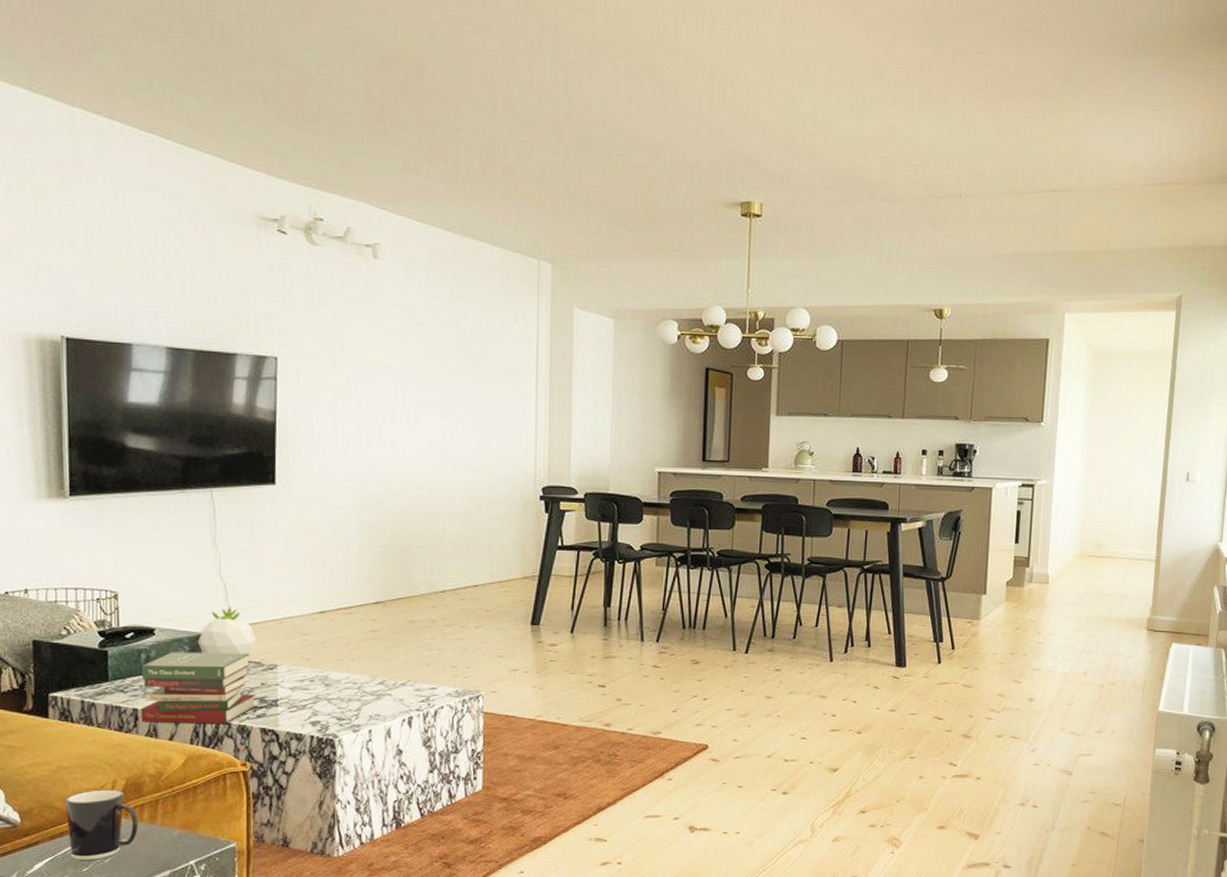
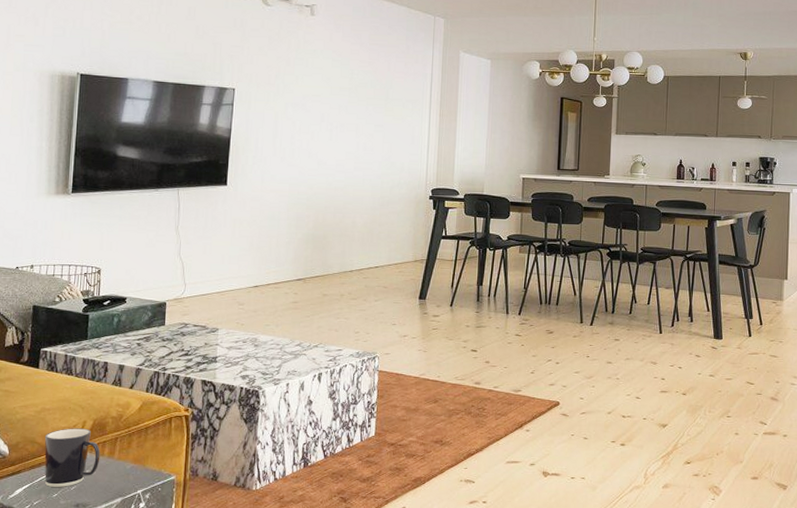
books: present [141,652,256,724] -> none [109,316,200,376]
succulent plant: present [198,607,256,657] -> none [159,281,204,322]

